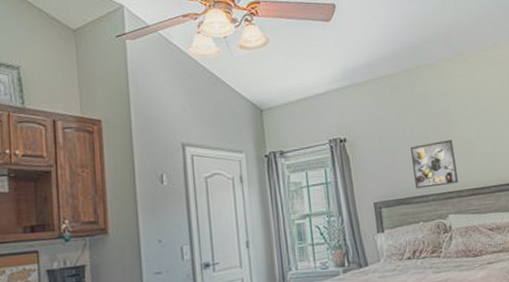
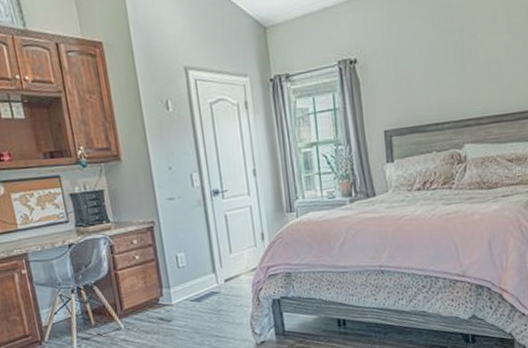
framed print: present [410,140,458,189] -> none [428,59,479,116]

